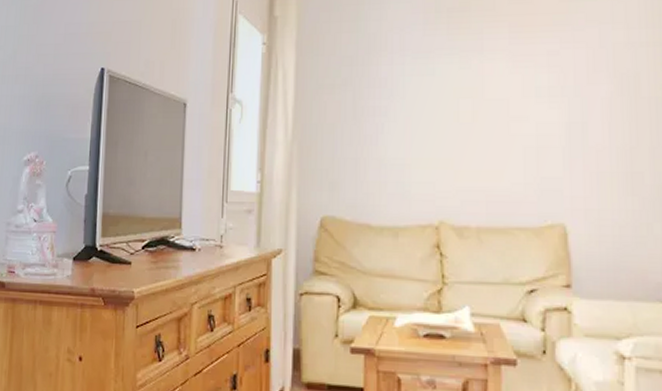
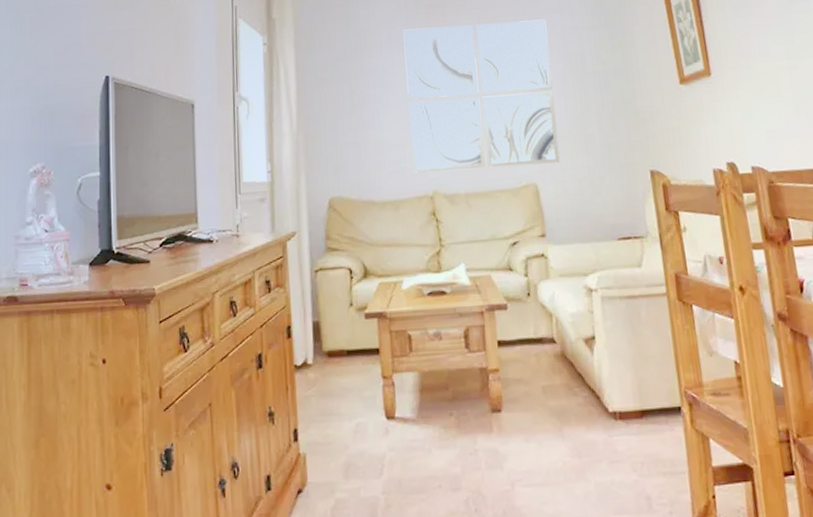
wall art: none [418,31,597,202] -> present [403,19,560,174]

